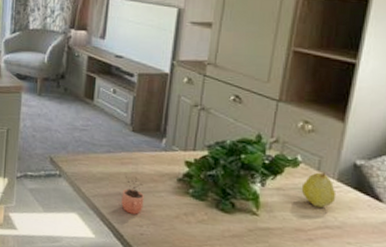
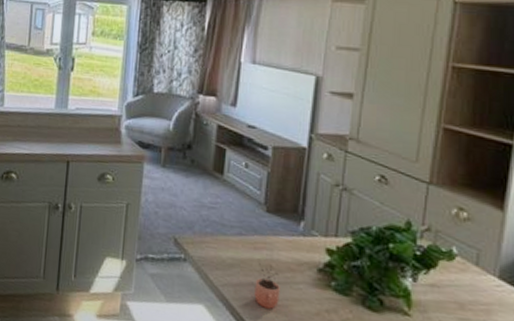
fruit: present [301,172,337,208] -> none [458,267,499,310]

